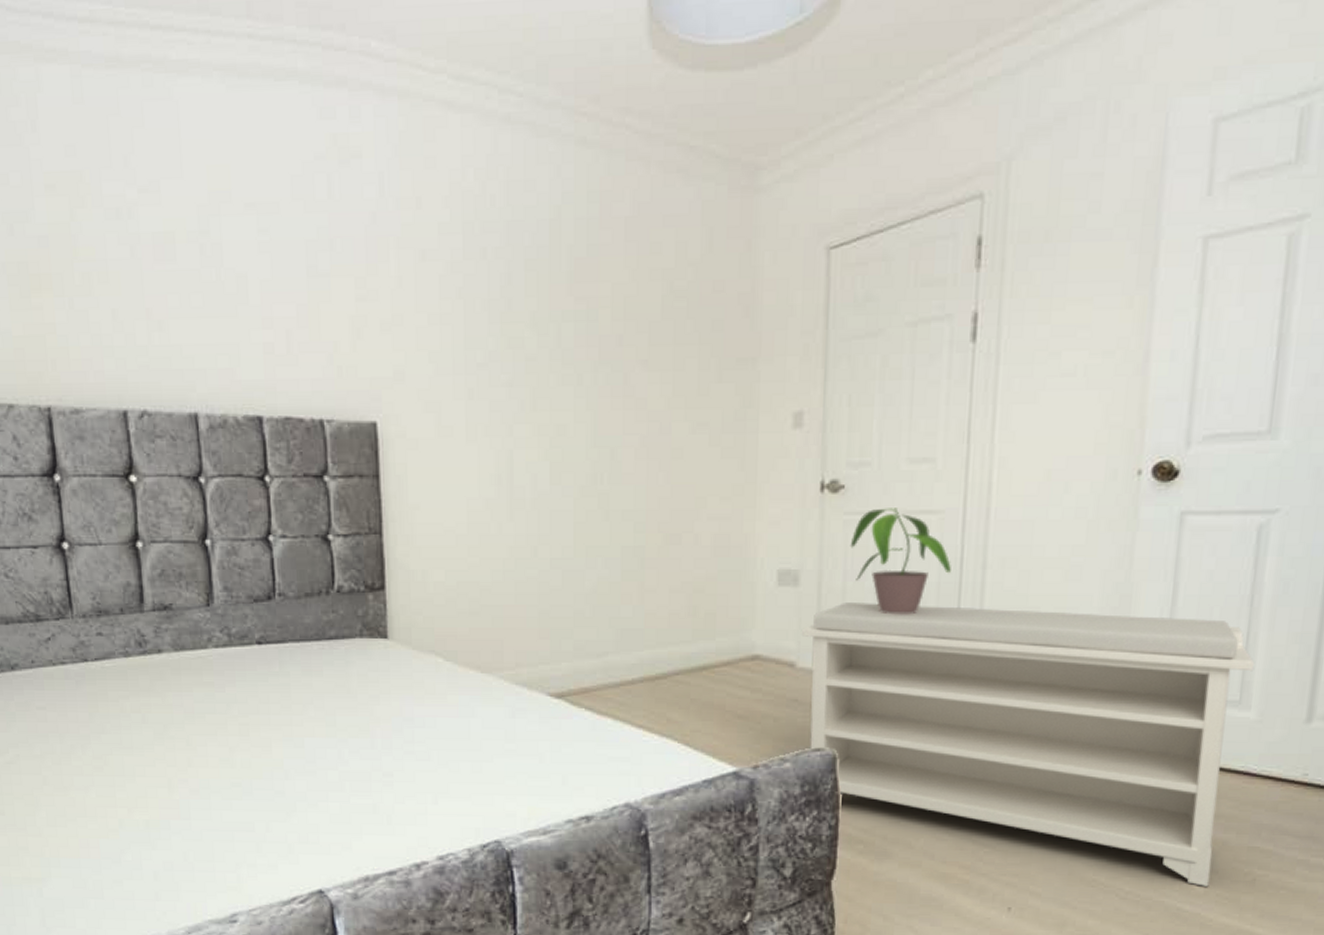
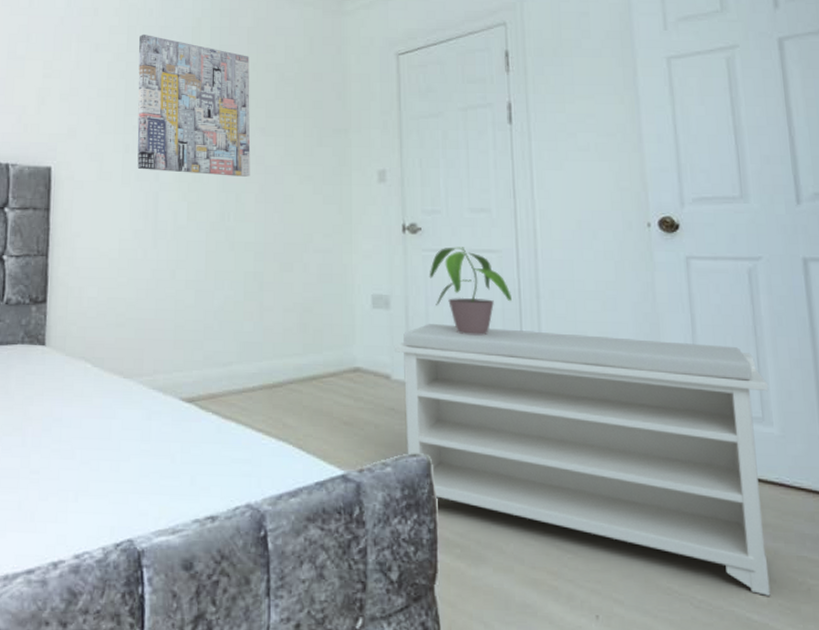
wall art: none [479,232,629,426] -> present [137,33,251,177]

